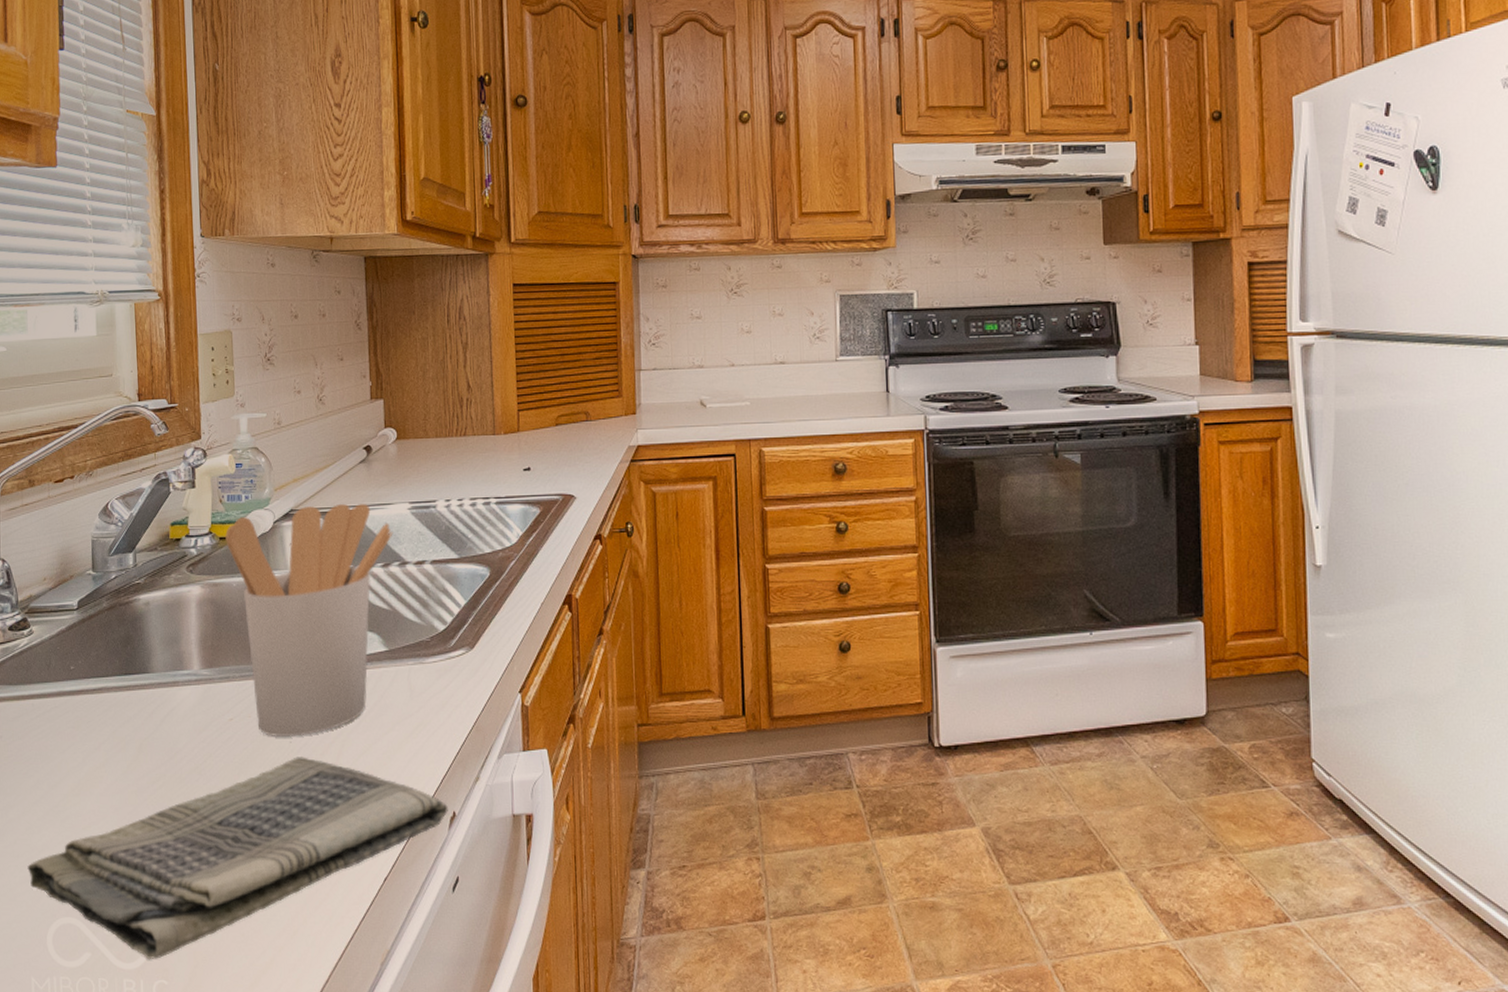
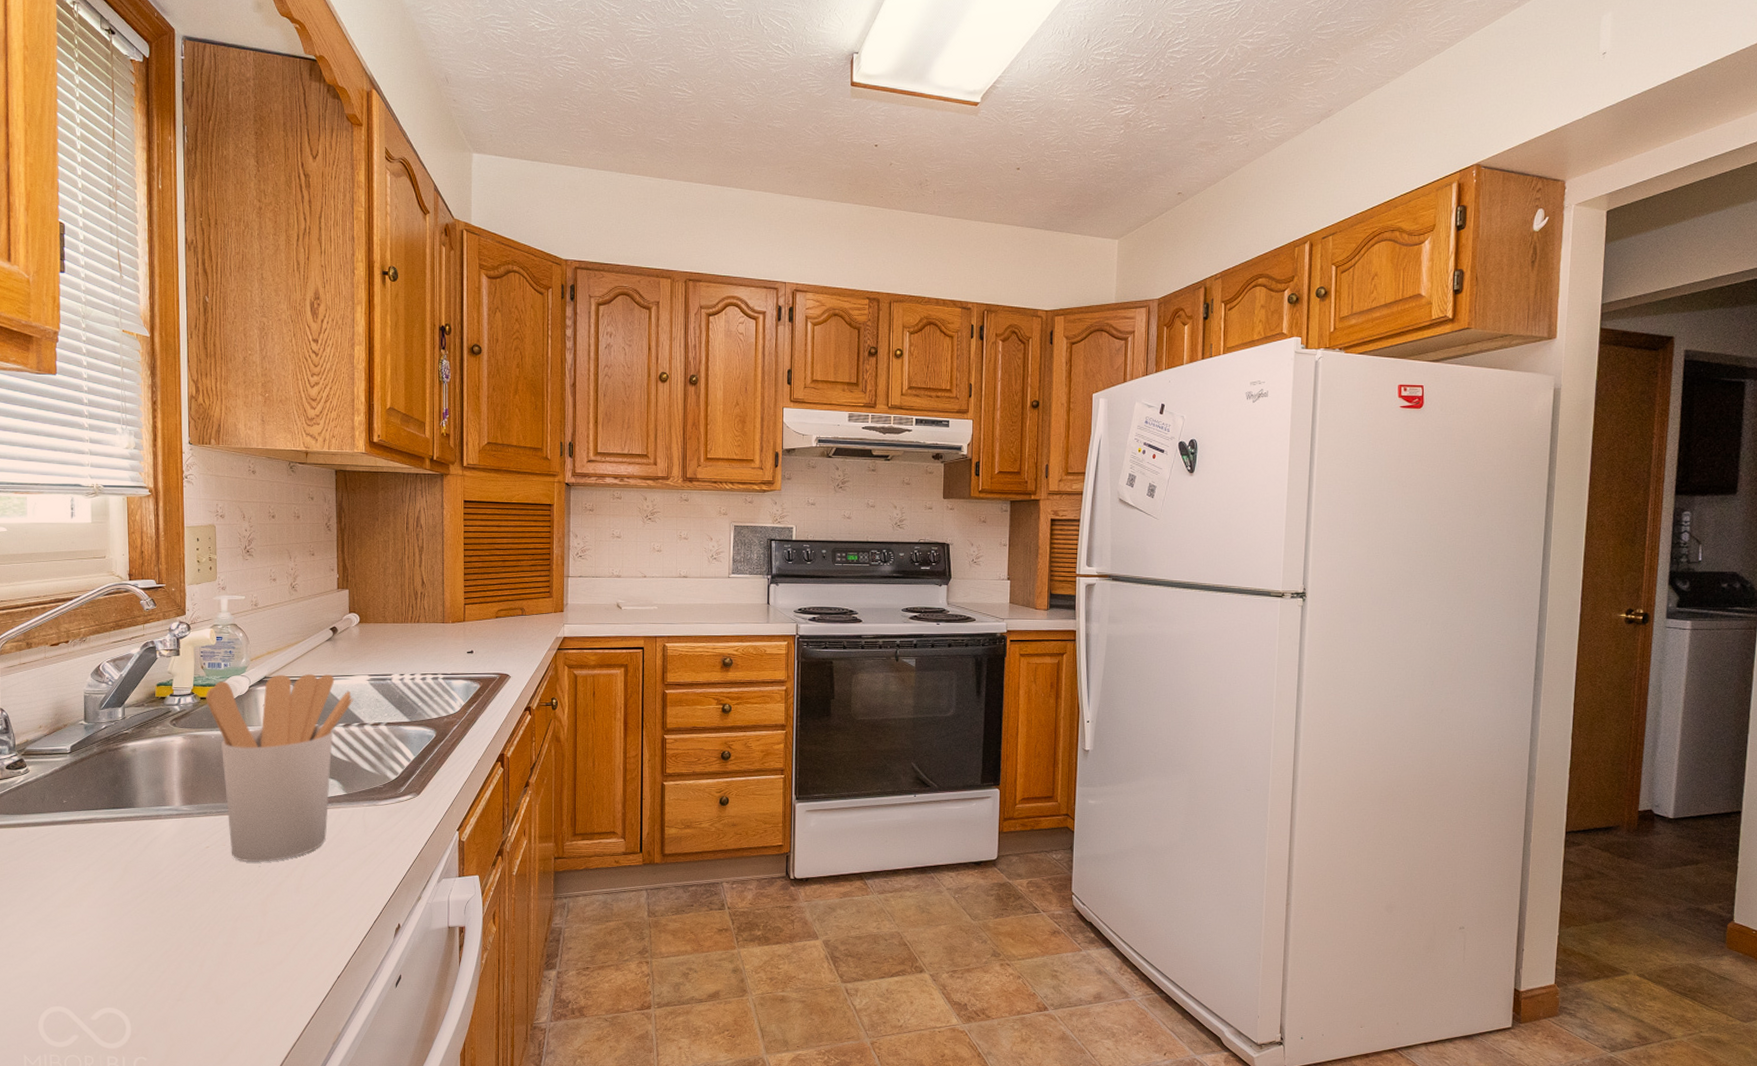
dish towel: present [27,757,448,960] -> none [21,878,394,1041]

